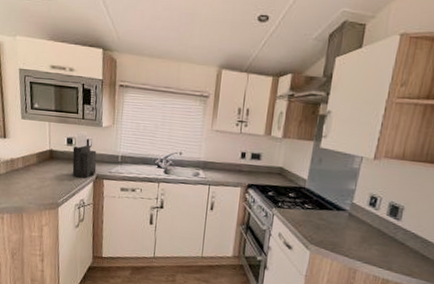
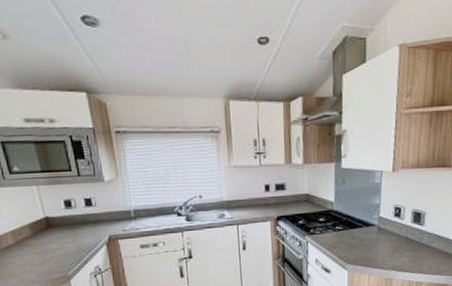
knife block: present [72,131,97,178] -> none [73,189,108,243]

